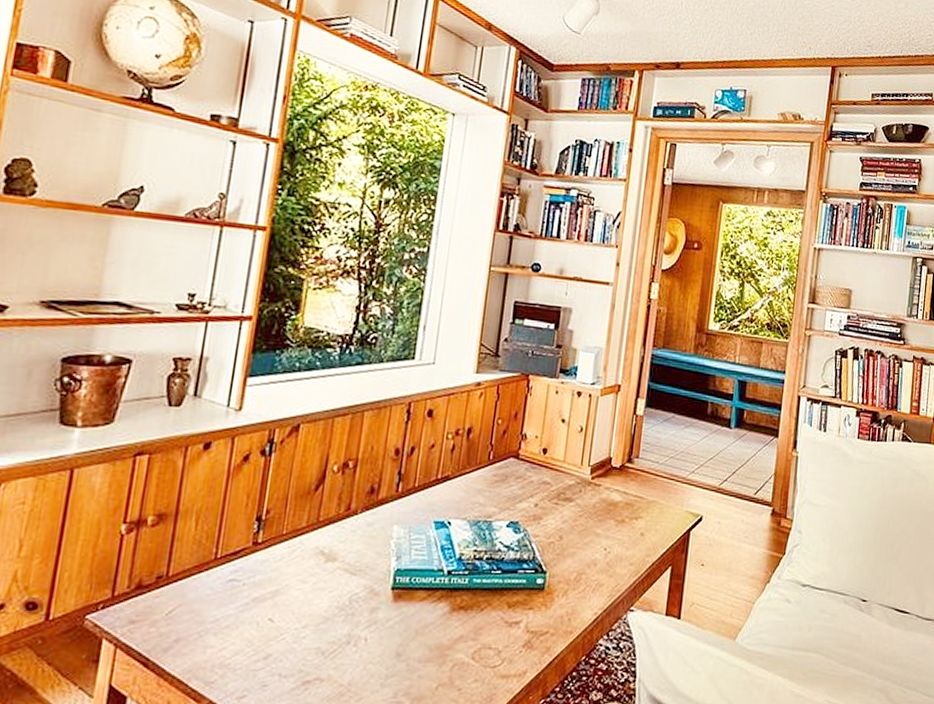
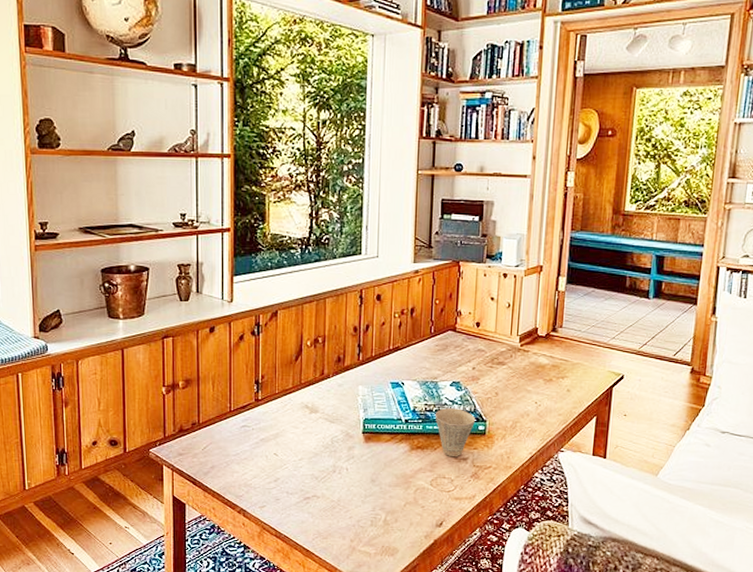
cup: none [484,555,533,621] -> present [434,408,475,457]

